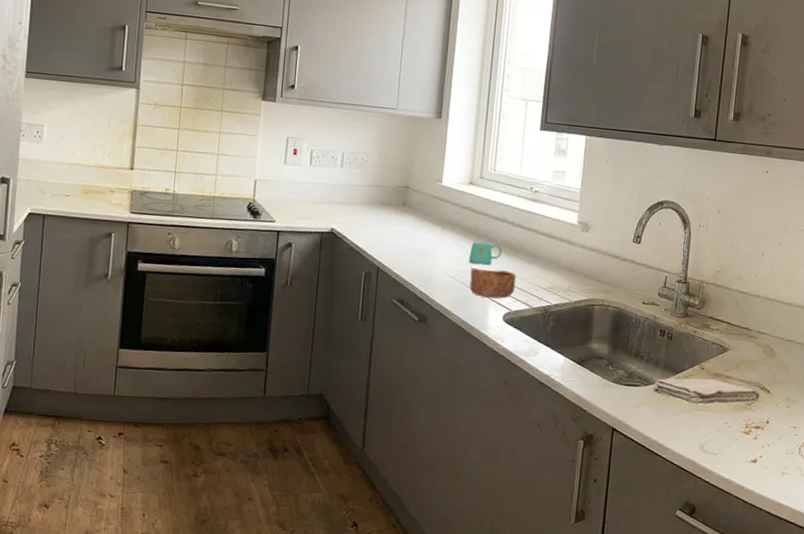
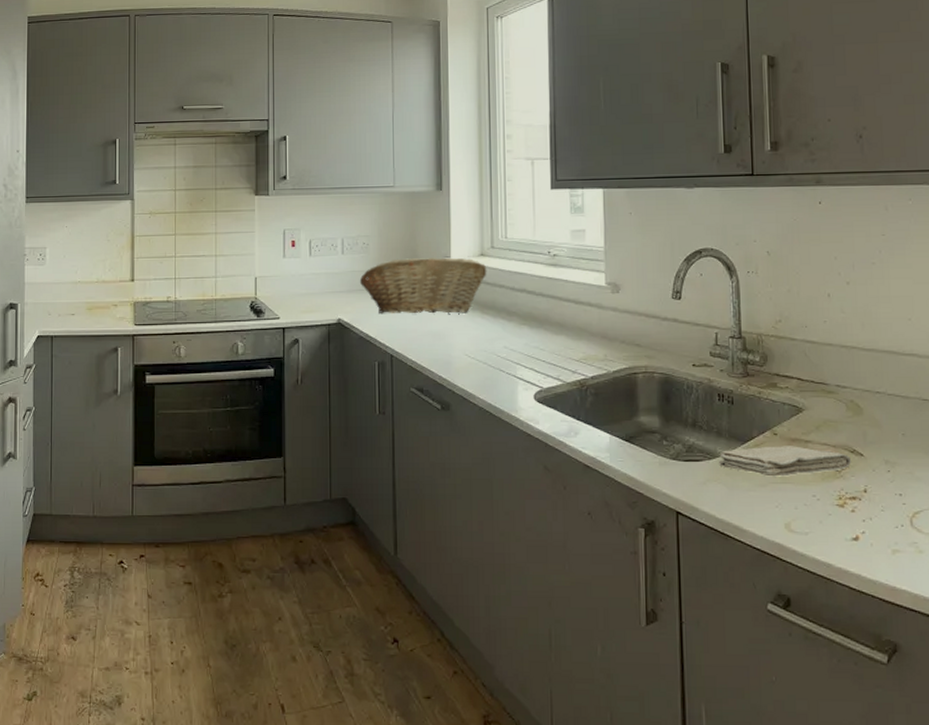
fruit basket: none [355,178,474,235] -> present [359,257,487,314]
mug: present [468,242,503,266] -> none [488,317,525,341]
bowl: present [469,268,517,299] -> none [493,345,544,378]

